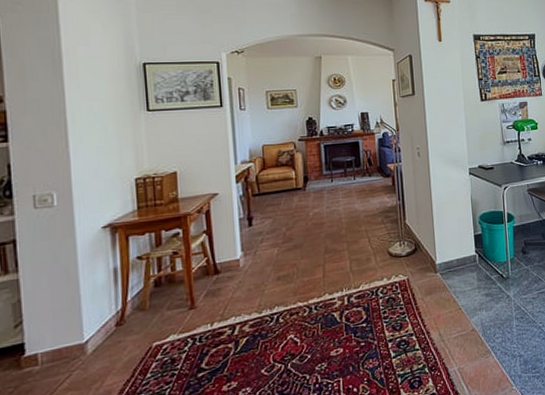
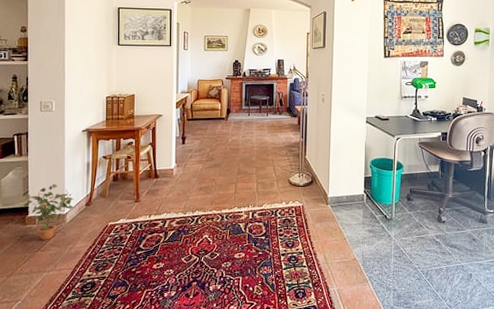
potted plant: none [14,304,99,385] -> present [23,183,75,240]

